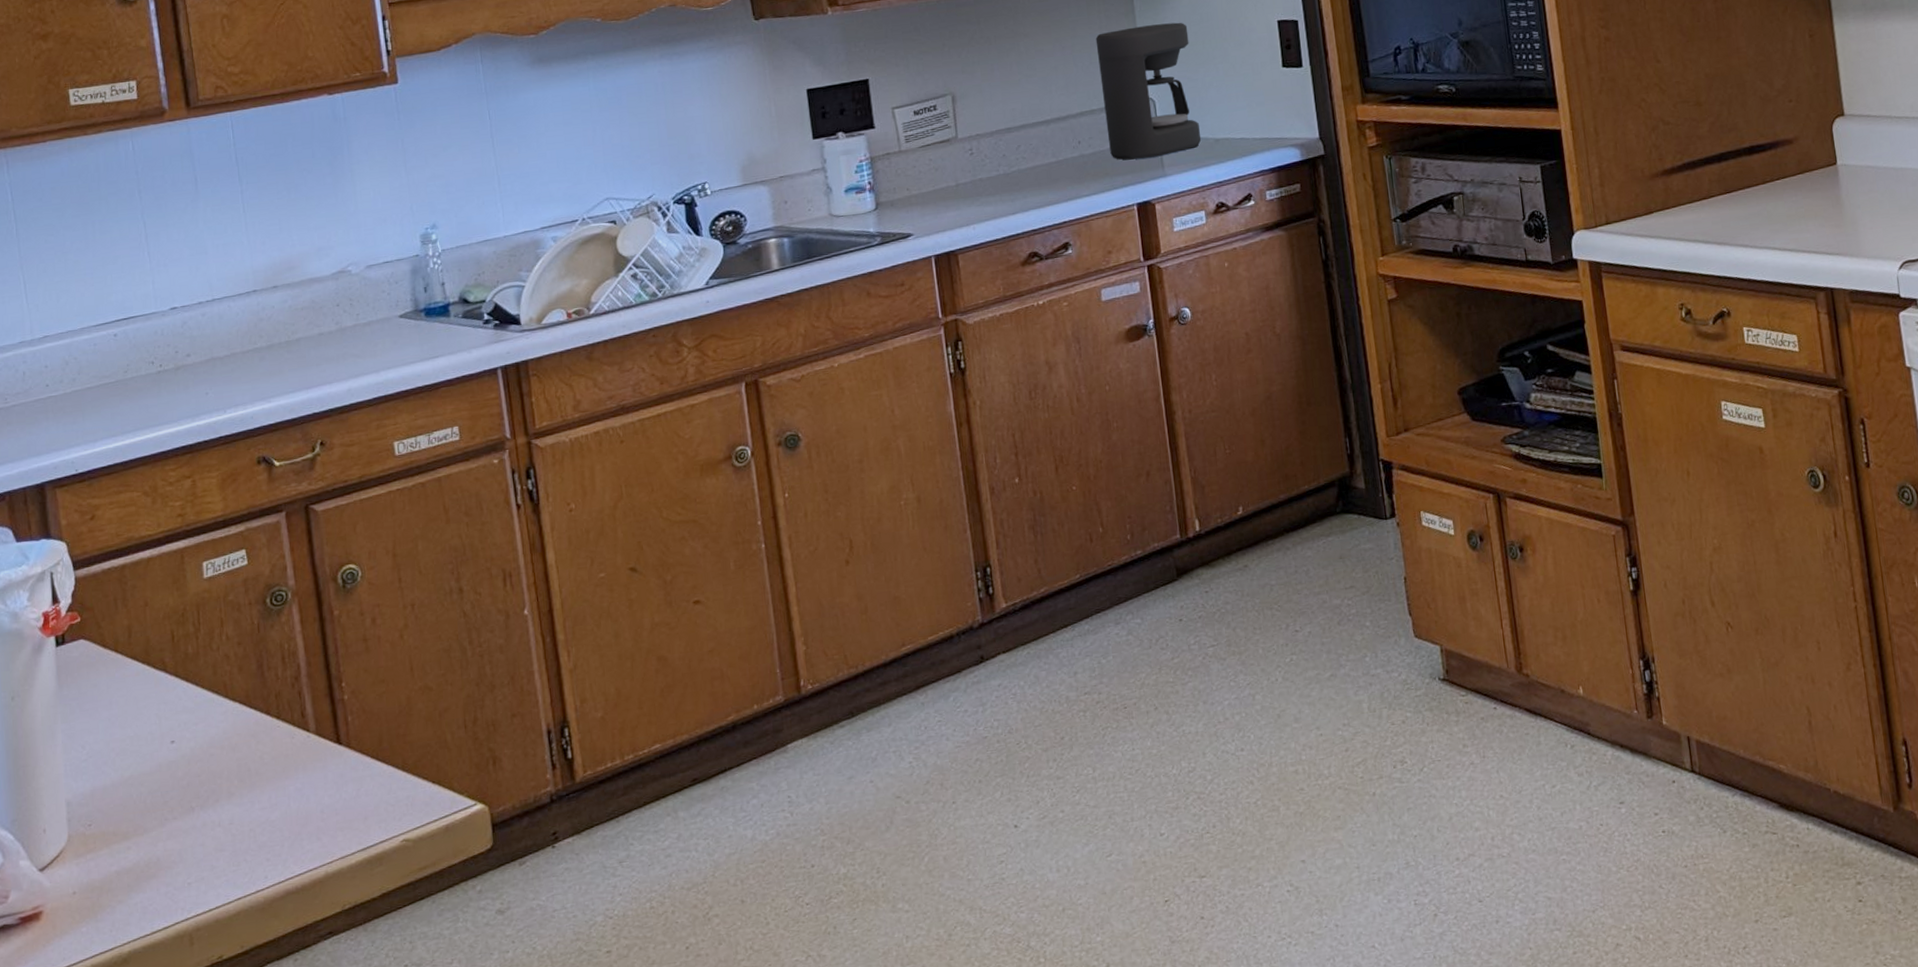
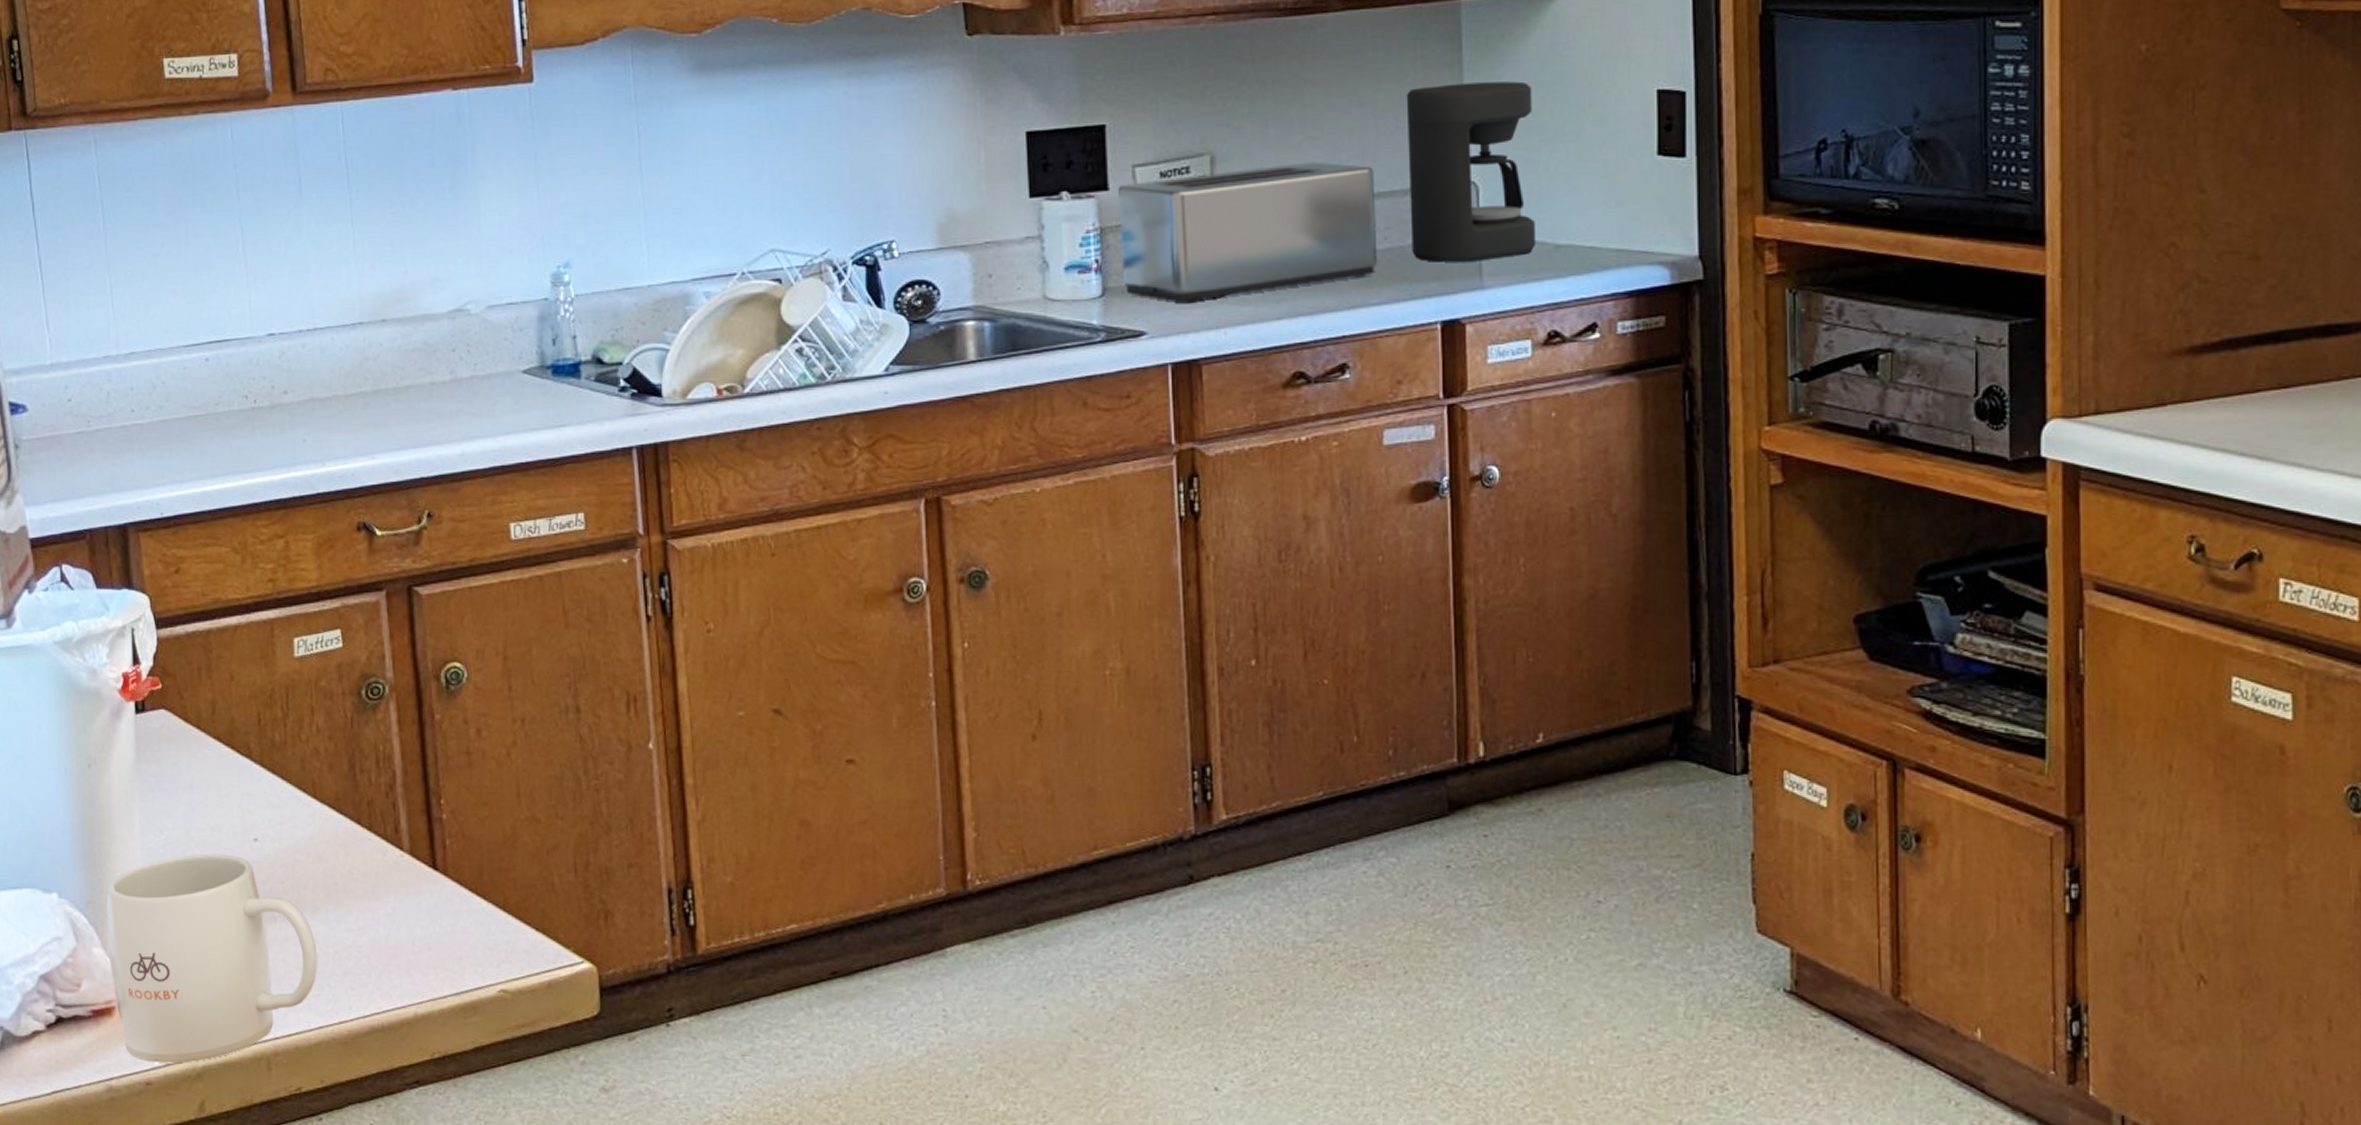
mug: none [32,758,235,957] -> present [106,854,318,1064]
toaster: none [882,93,1085,209] -> present [1118,161,1378,303]

